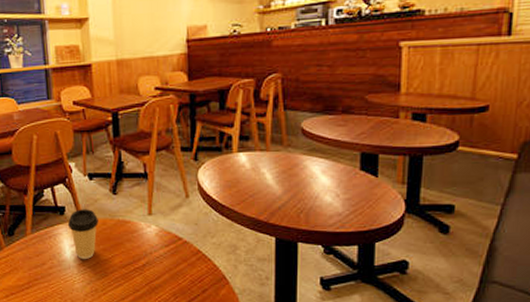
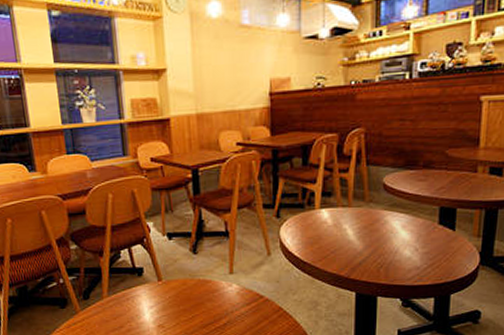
coffee cup: present [67,209,99,259] -> none [146,269,178,320]

